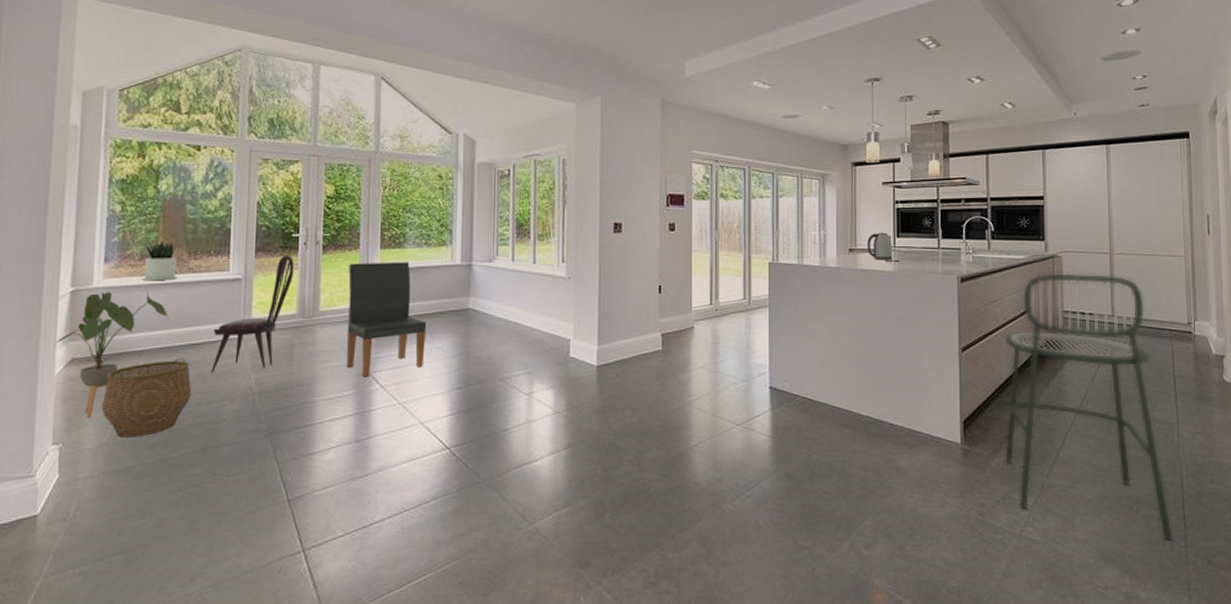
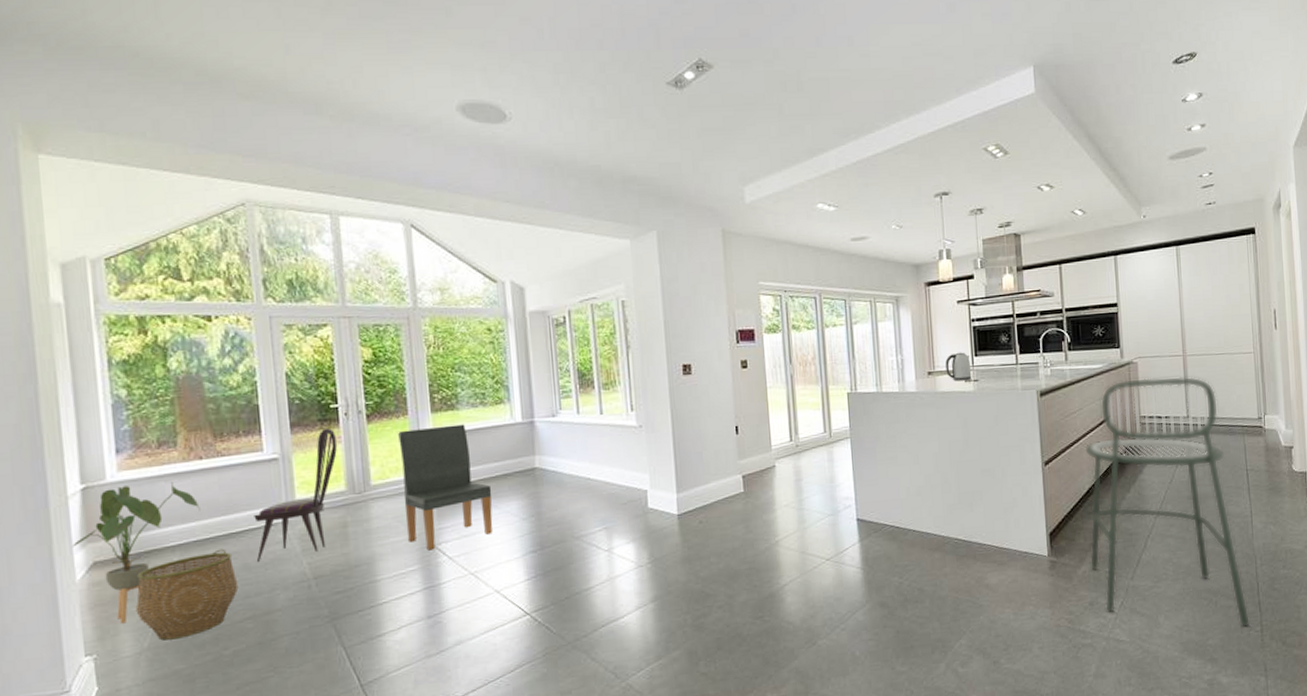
planter: present [142,241,178,281] -> none [161,424,205,471]

